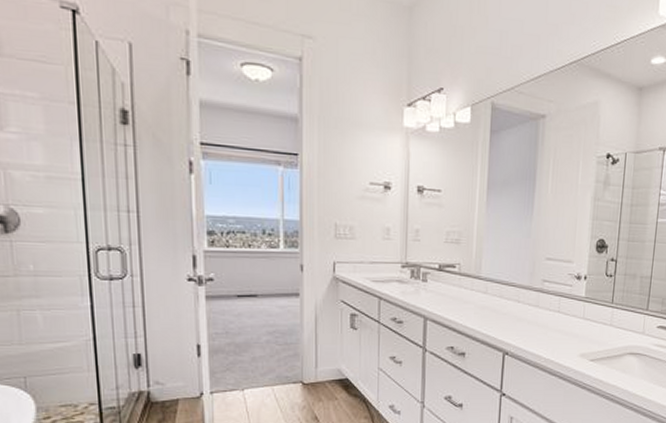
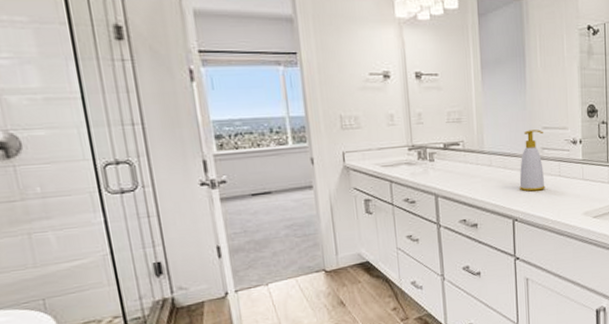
soap bottle: none [514,259,546,325] -> present [519,130,545,192]

